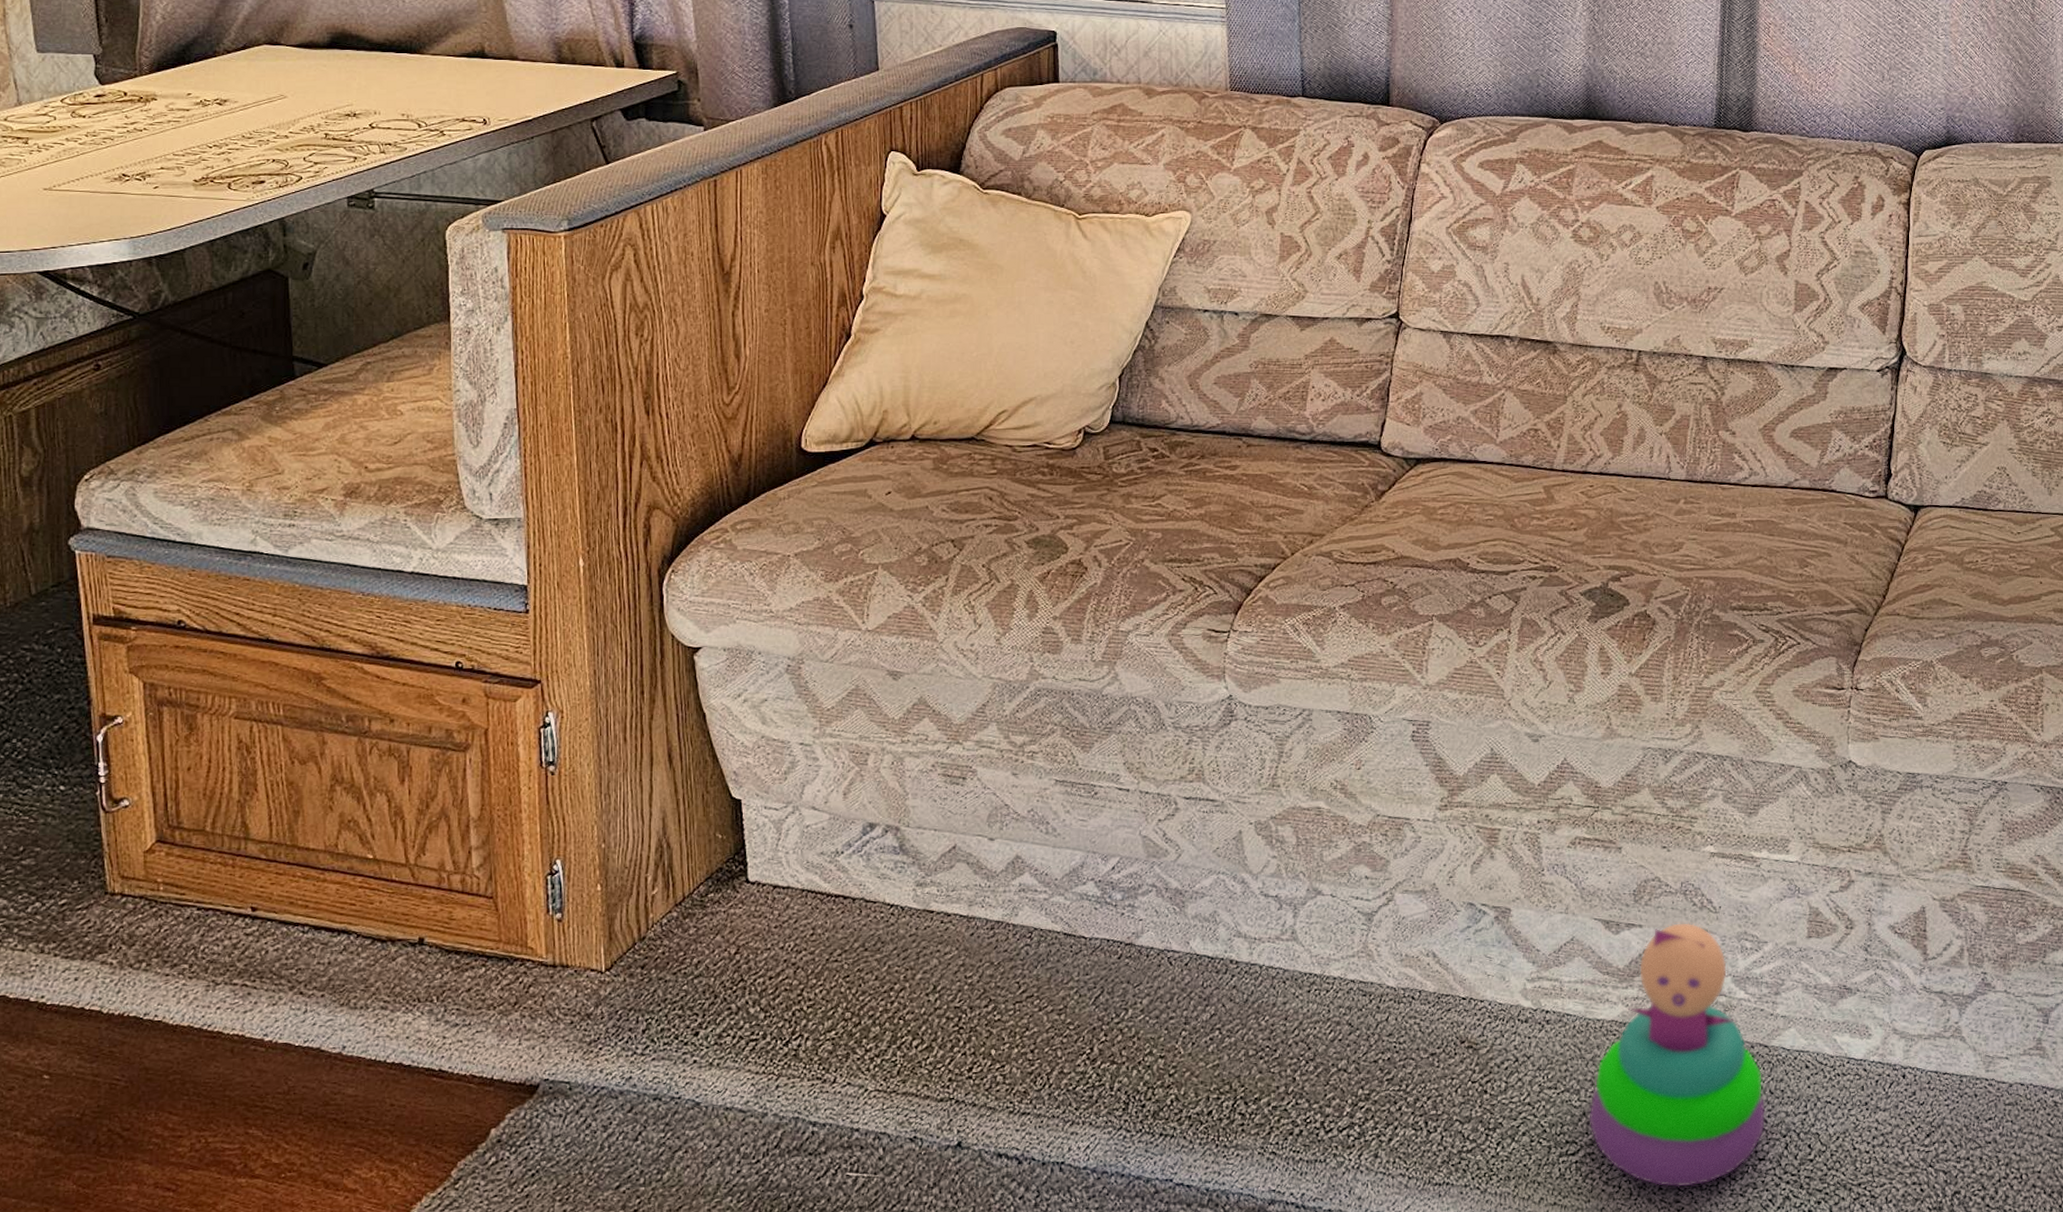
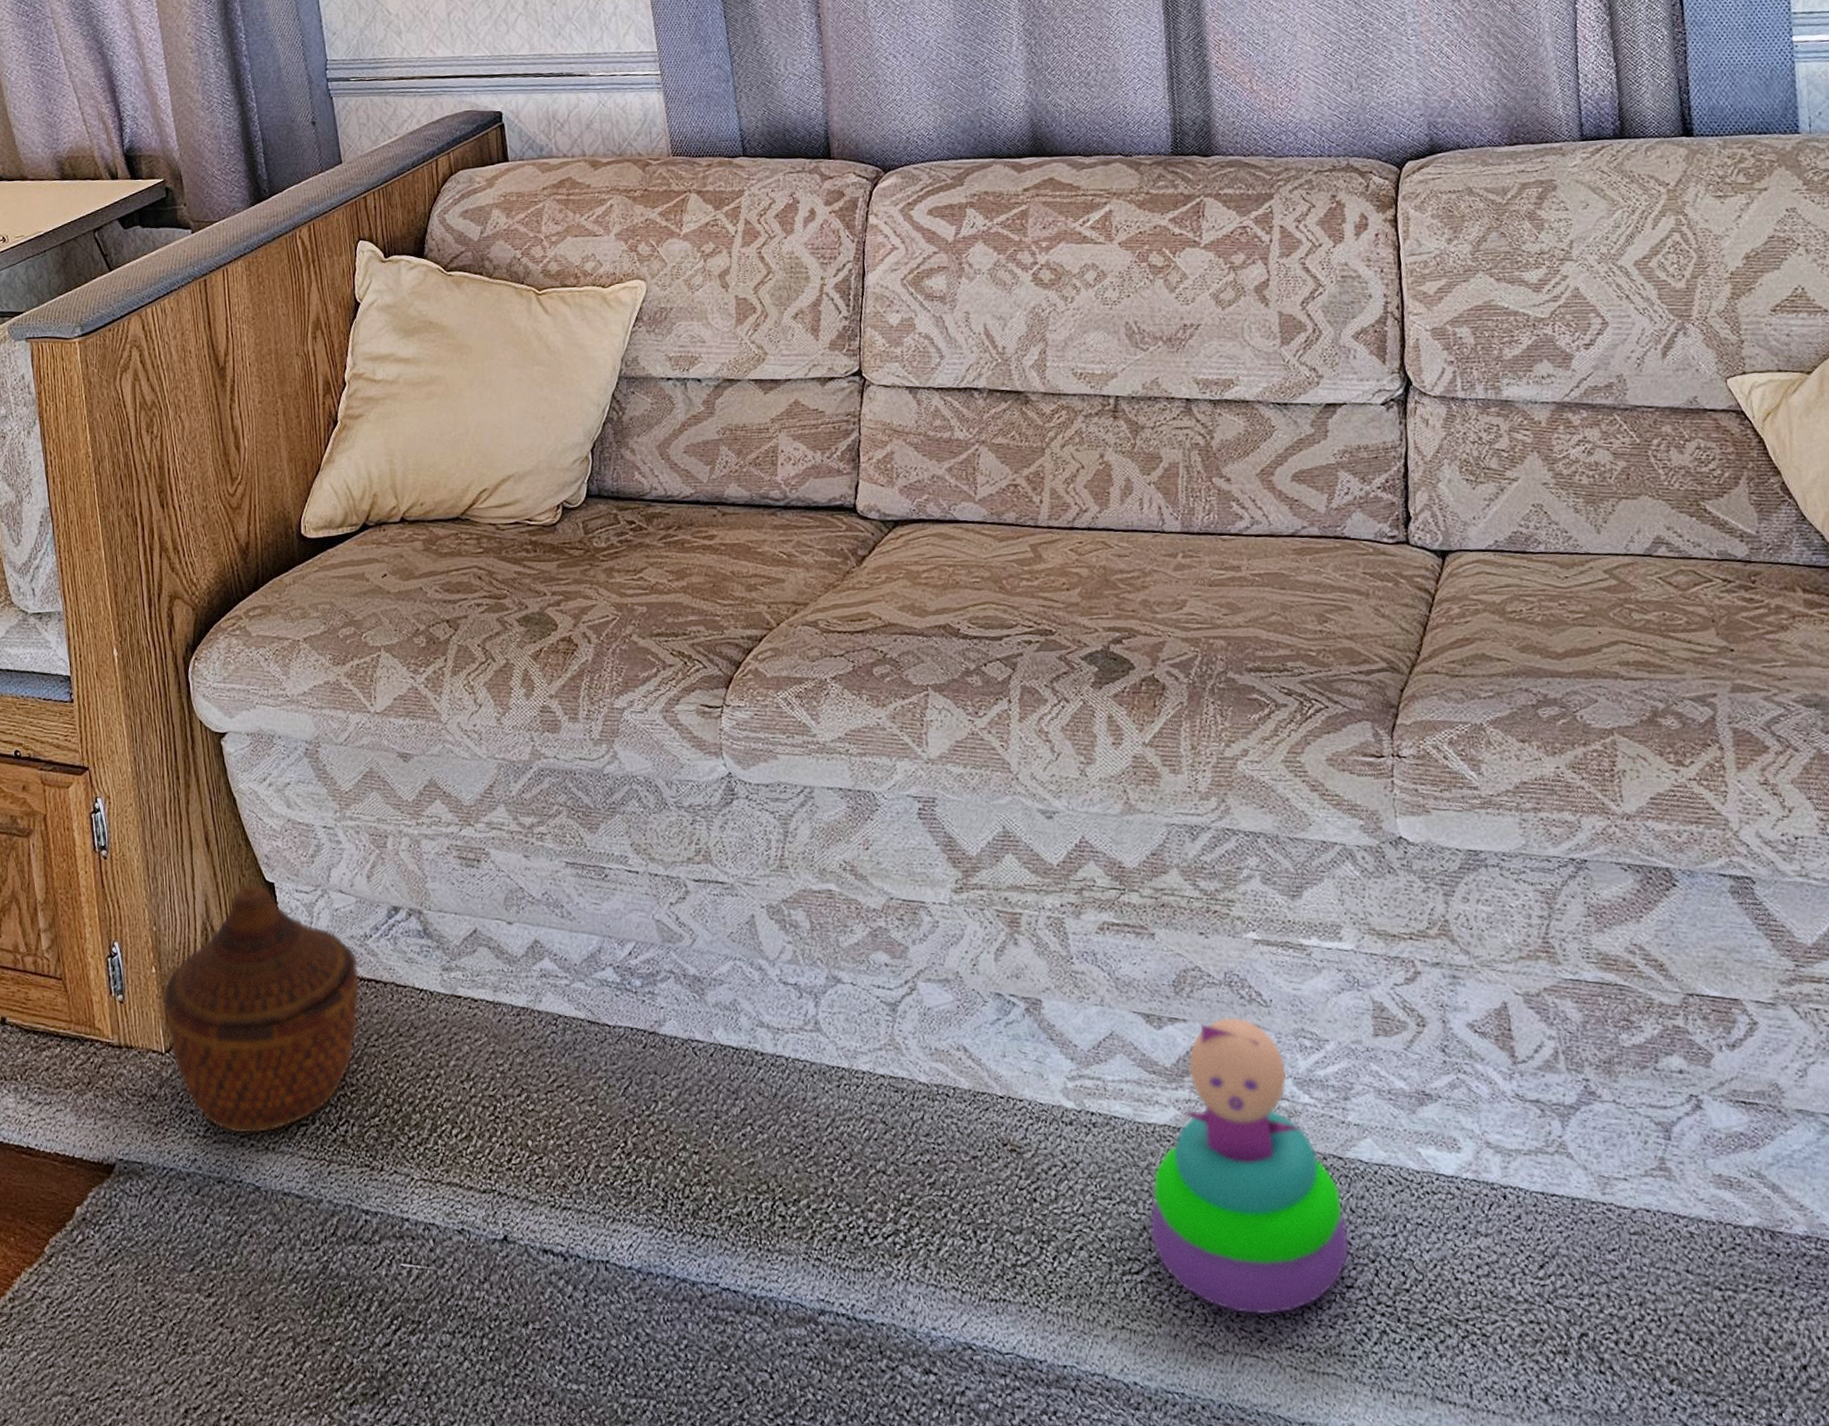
woven basket: none [607,801,827,1051] -> present [163,885,360,1134]

